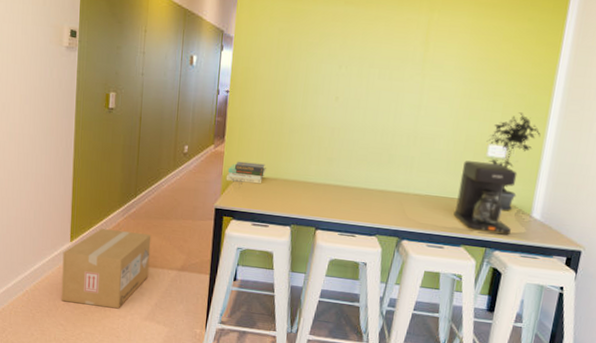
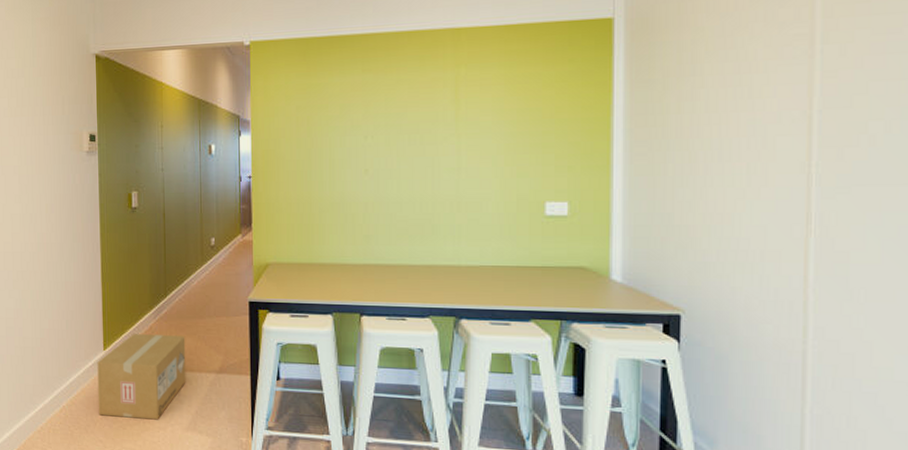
books: present [225,161,266,184] -> none [257,249,299,271]
coffee maker: present [453,161,518,234] -> none [516,223,588,302]
potted plant: present [486,112,541,211] -> none [542,162,605,276]

